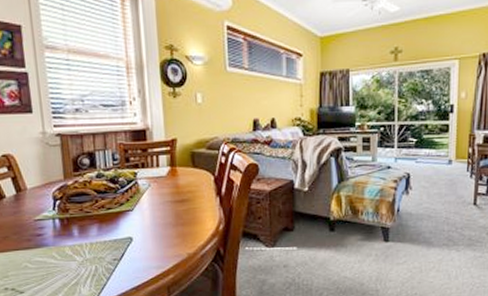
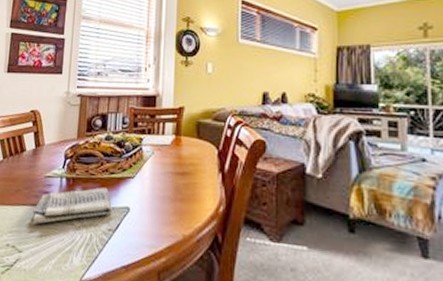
dish towel: none [27,223,116,266] -> present [32,187,113,225]

